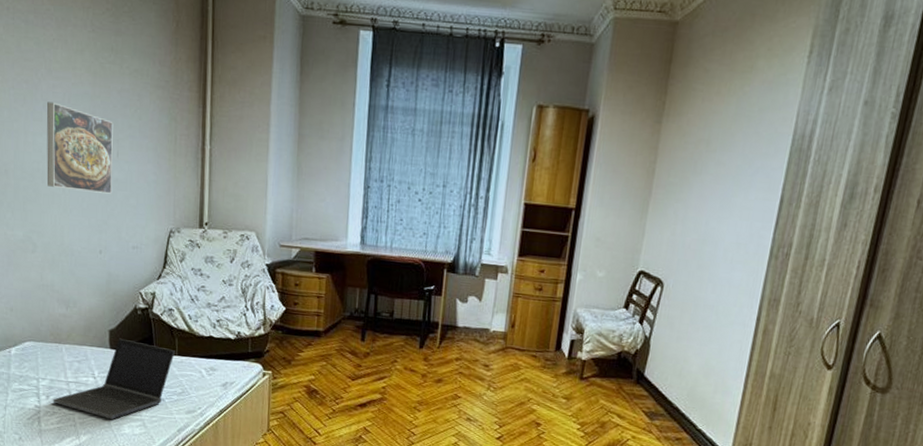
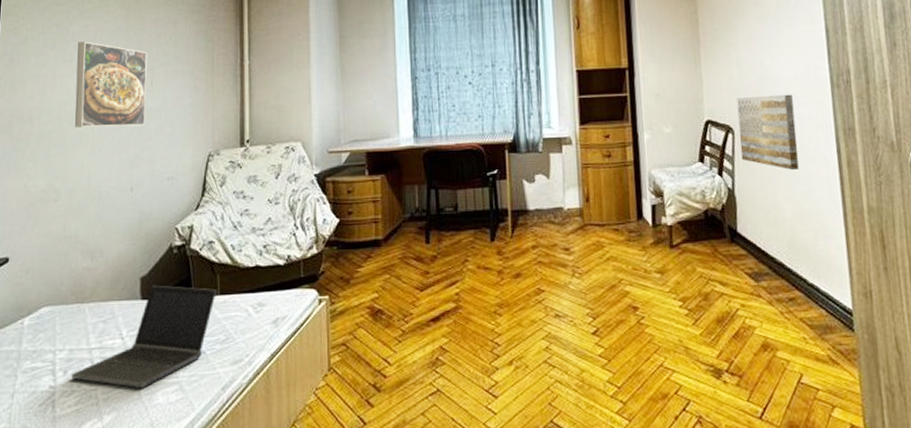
wall art: none [664,254,729,329] -> present [737,94,799,170]

